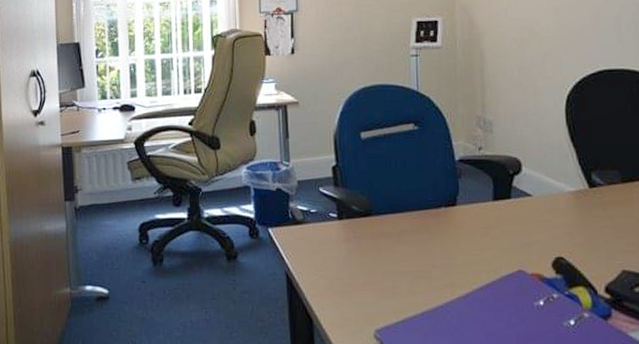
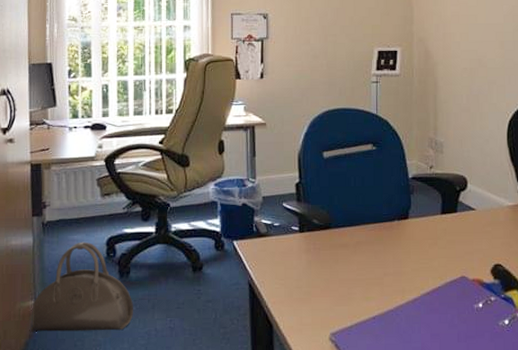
handbag: none [65,227,169,321] -> present [29,241,134,332]

